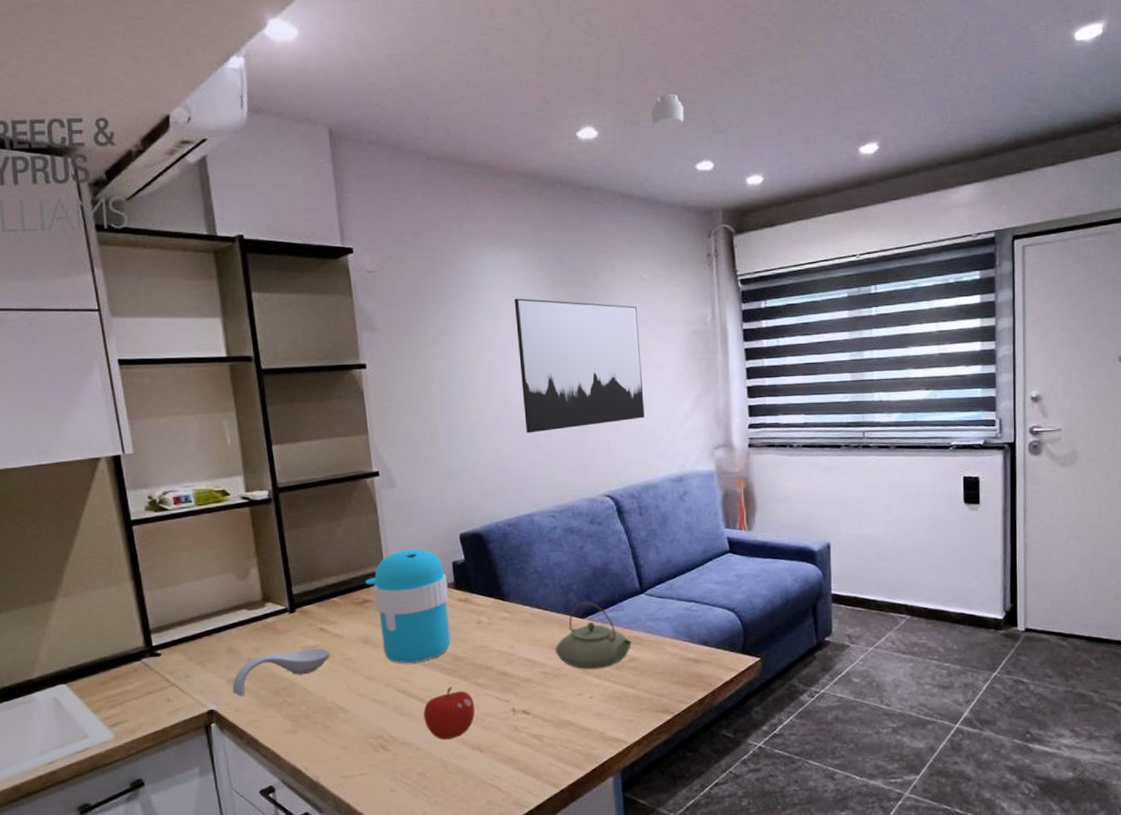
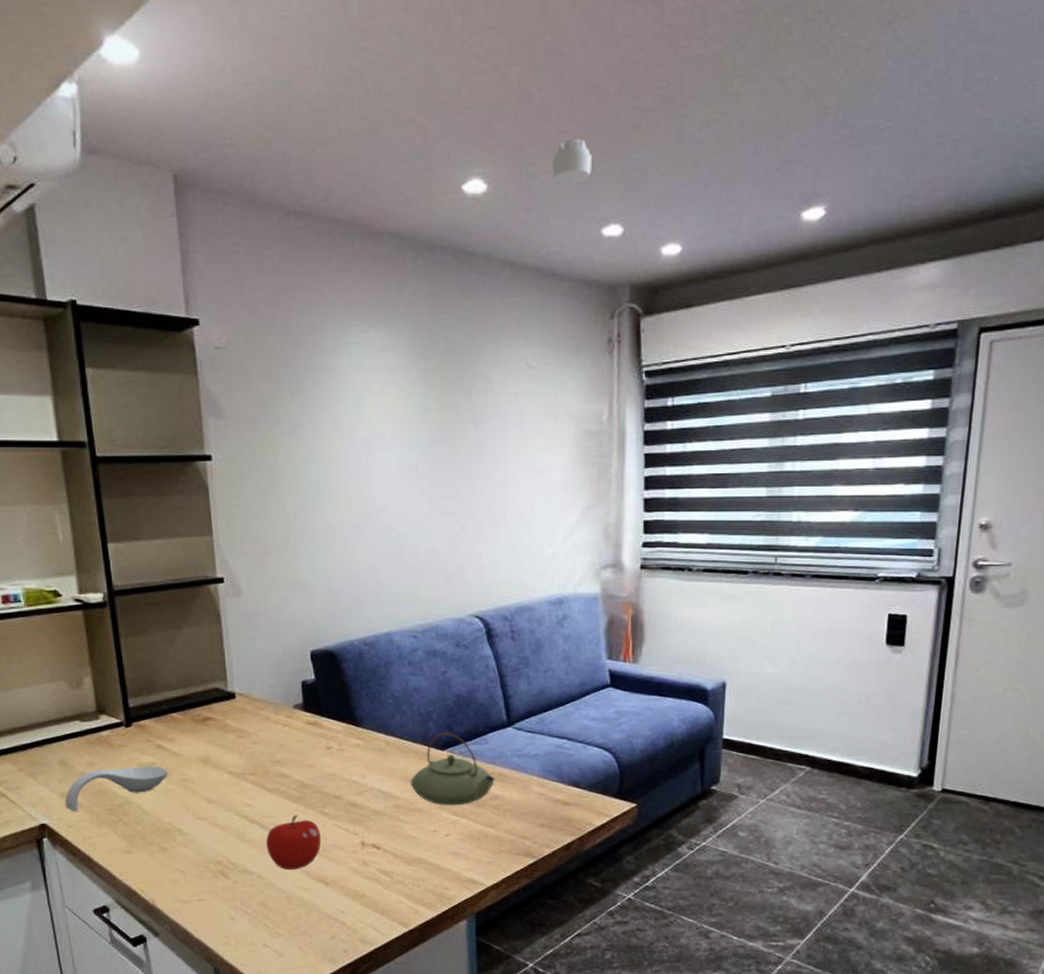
coffee maker: present [365,549,451,663] -> none [207,665,297,787]
wall art: present [514,298,645,433] -> none [380,385,524,542]

